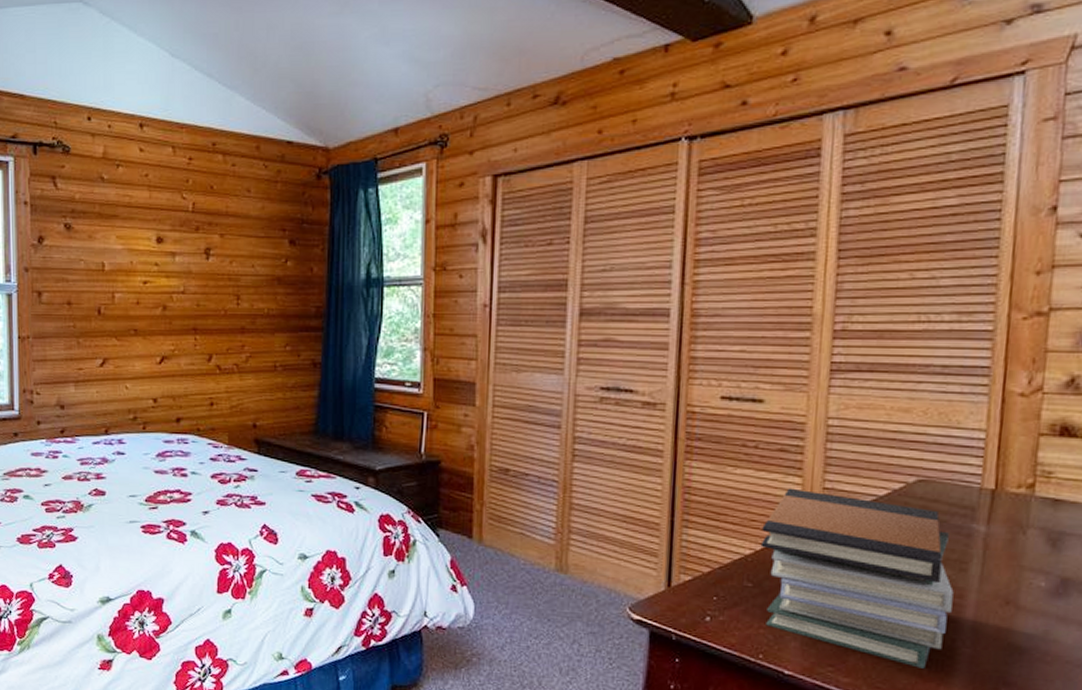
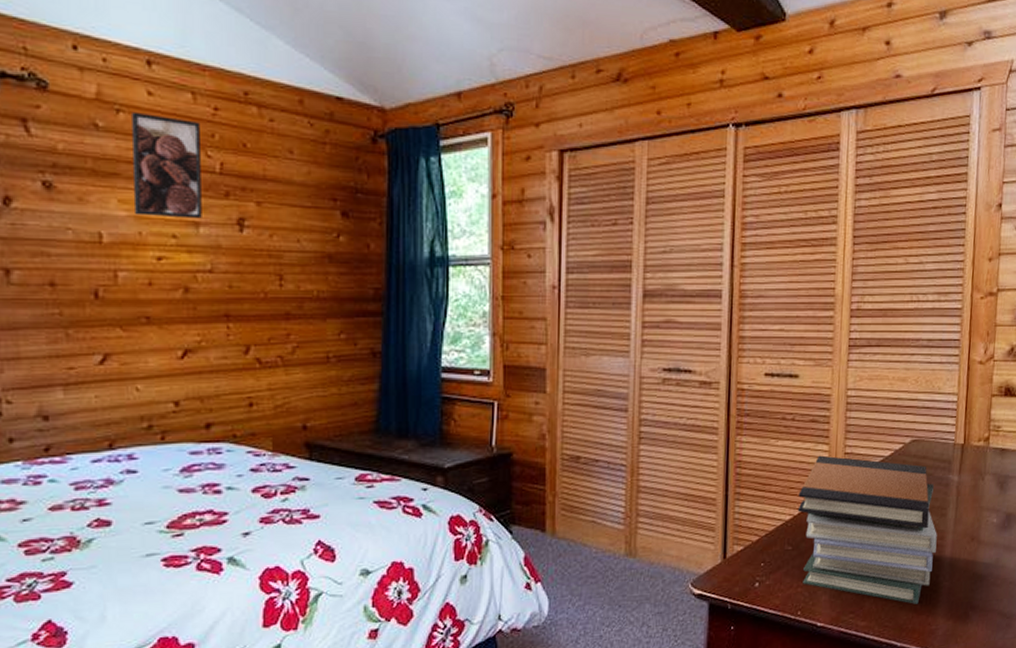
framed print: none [127,165,178,250] -> present [132,111,202,219]

